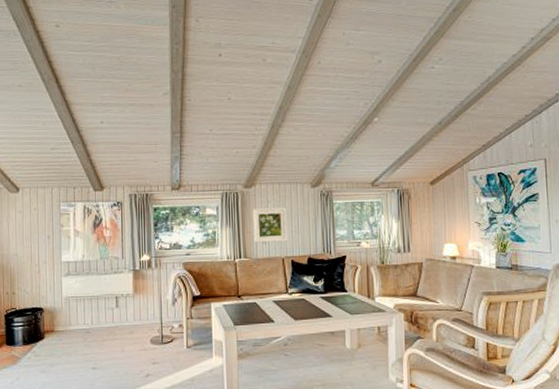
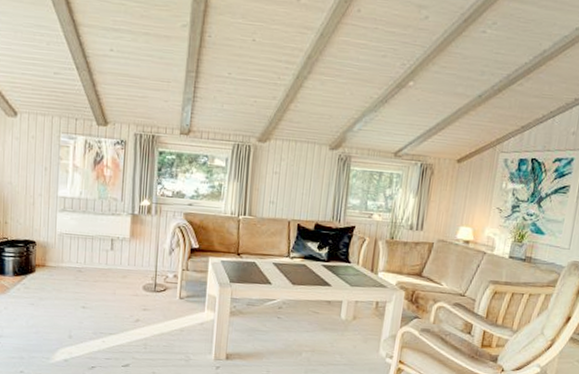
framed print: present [252,208,287,242] -> none [261,165,300,204]

